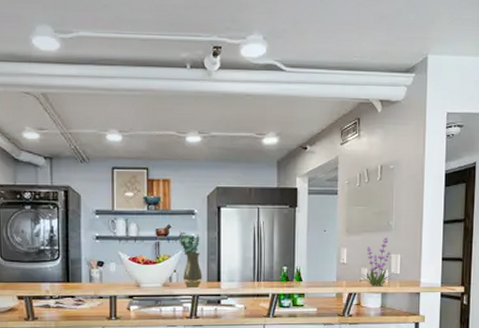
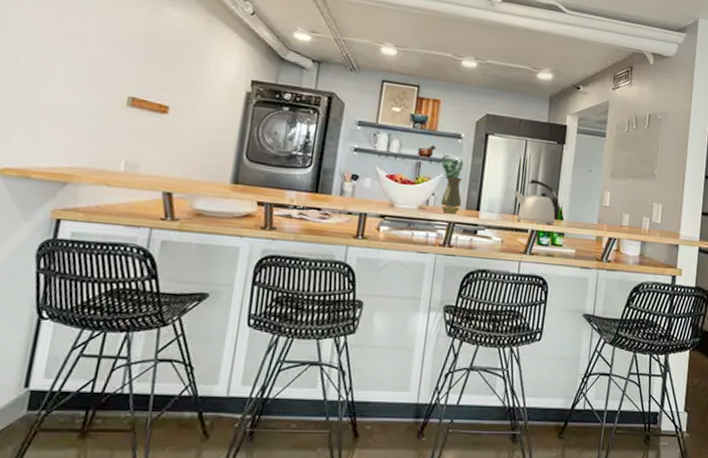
kettle: none [251,245,298,288] -> present [514,179,560,226]
plant: present [361,237,391,287] -> none [622,185,653,235]

